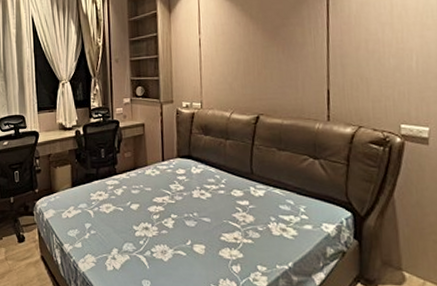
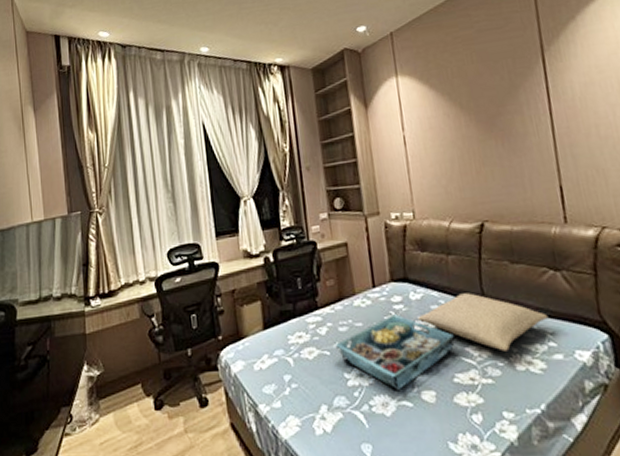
serving tray: none [128,183,226,242] -> present [335,314,455,390]
pillow: none [197,171,304,219] -> present [418,293,548,352]

